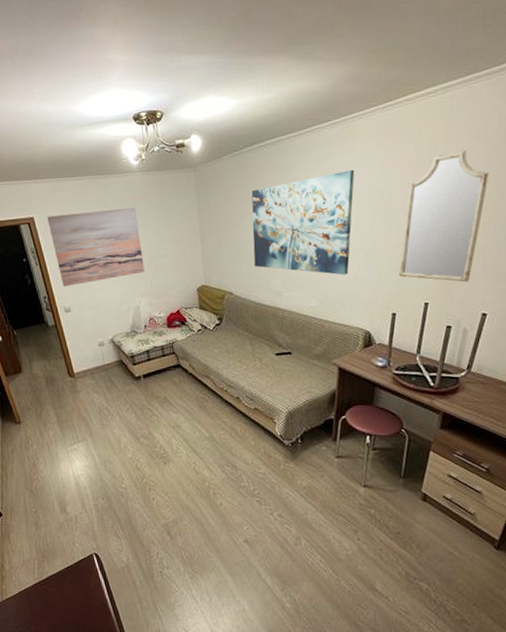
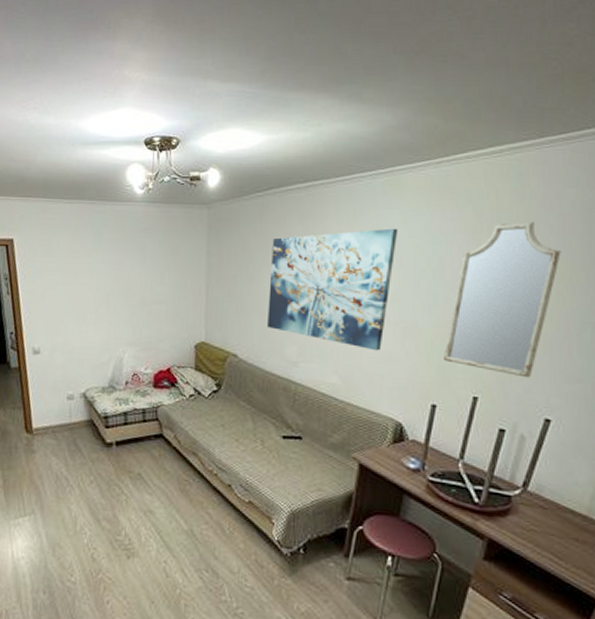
wall art: present [47,208,144,287] -> none [29,240,135,324]

